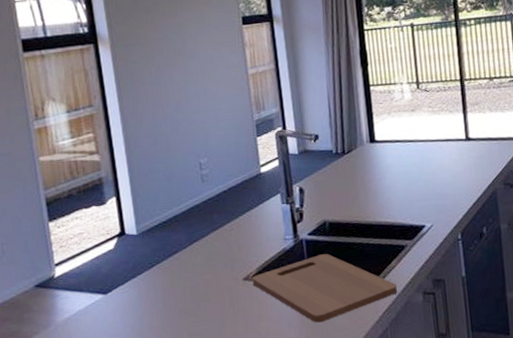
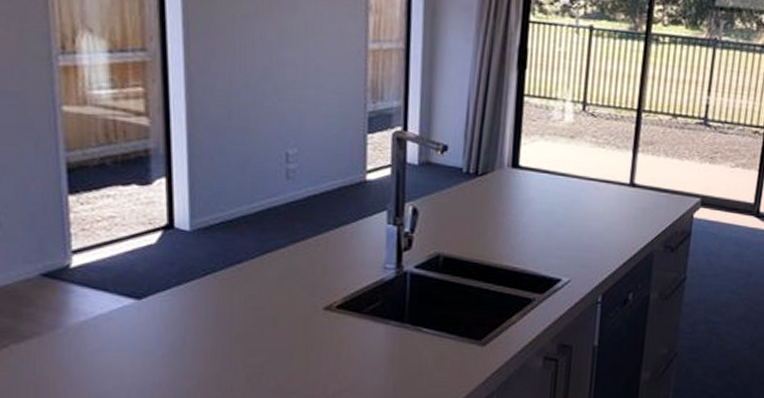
cutting board: present [252,254,398,323] -> none [335,293,515,374]

